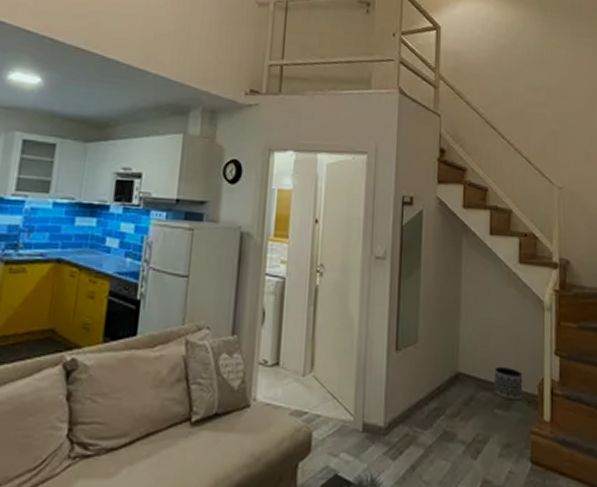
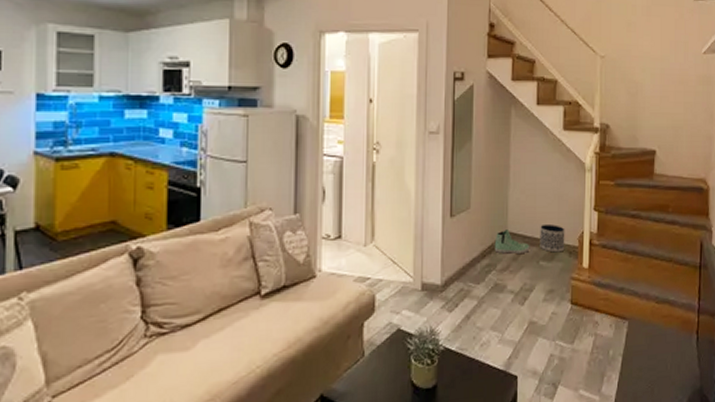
sneaker: none [443,369,484,398] -> present [494,230,530,254]

